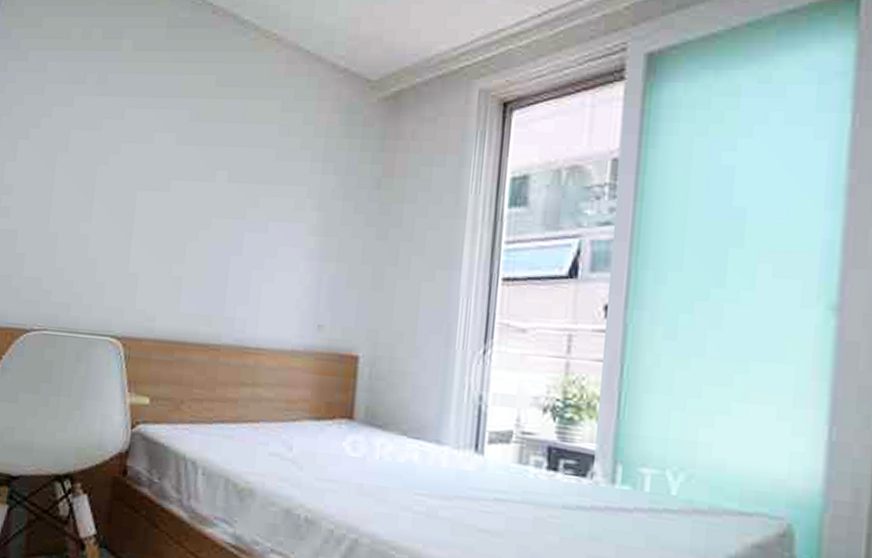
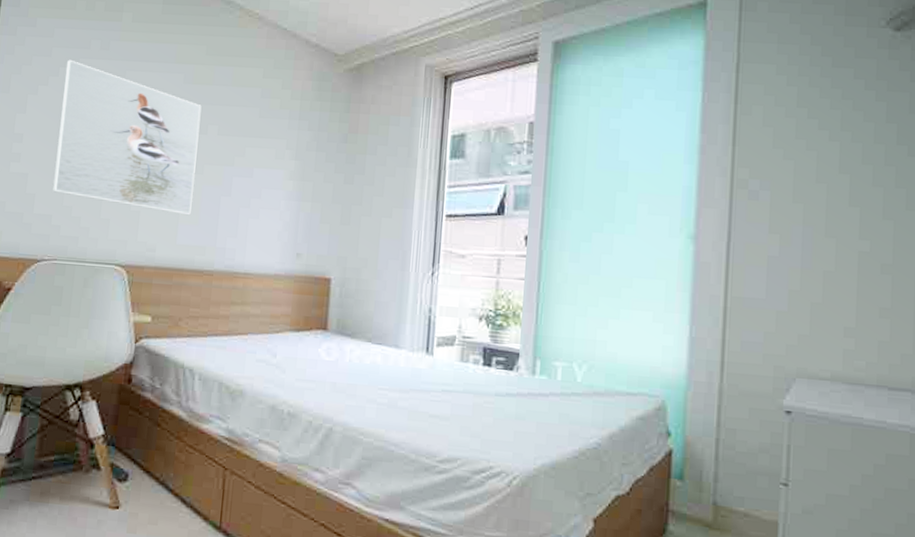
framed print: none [44,97,210,279] -> present [53,59,202,216]

